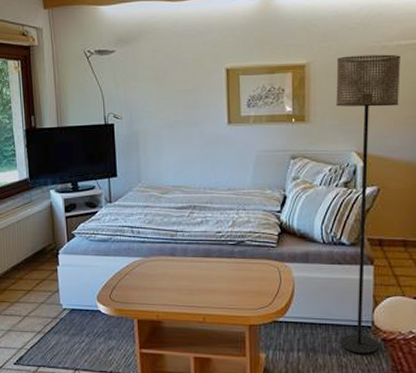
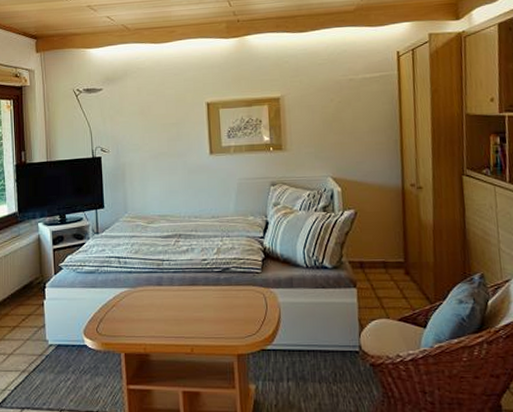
floor lamp: present [336,54,401,354] -> none [308,86,369,381]

